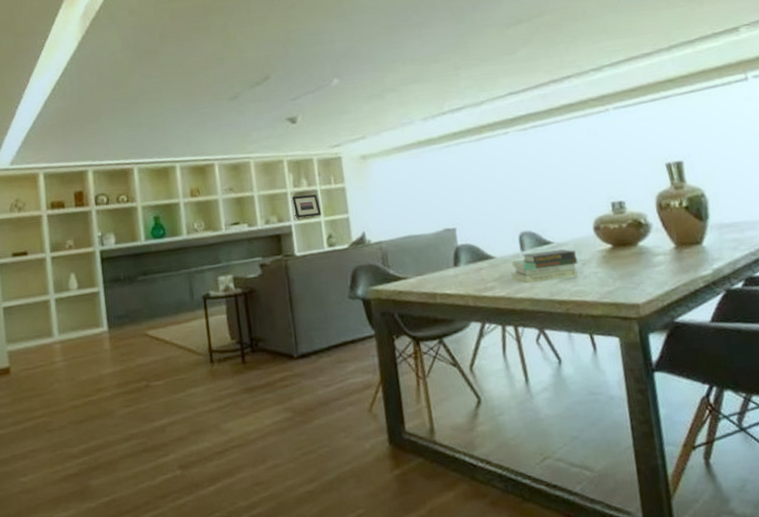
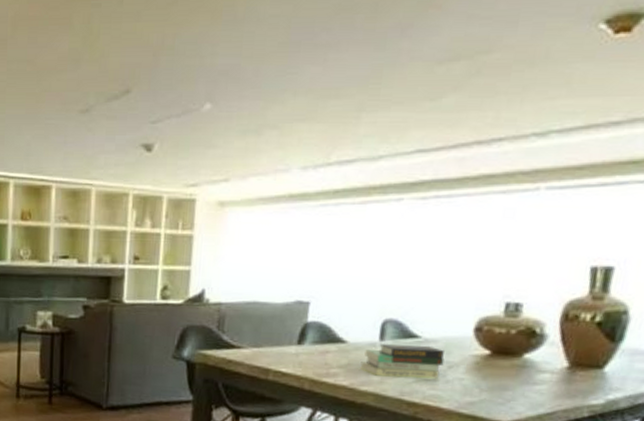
picture frame: present [291,194,321,218] -> none [130,236,161,263]

